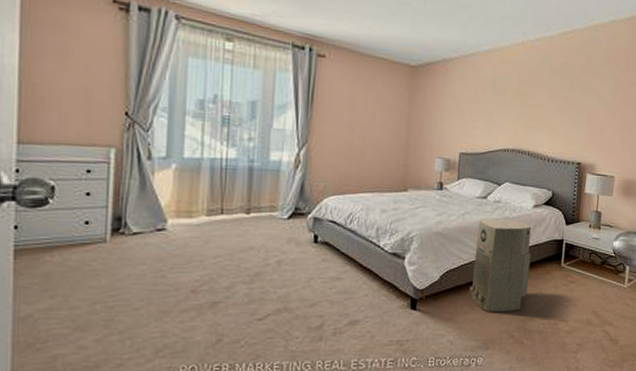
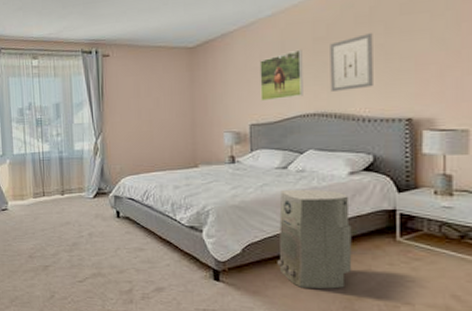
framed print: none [471,88,509,132] -> present [259,49,303,102]
wall art: none [527,85,562,132] -> present [330,33,373,91]

